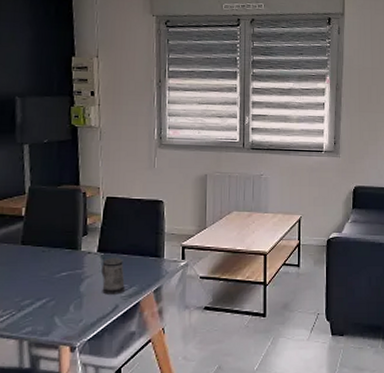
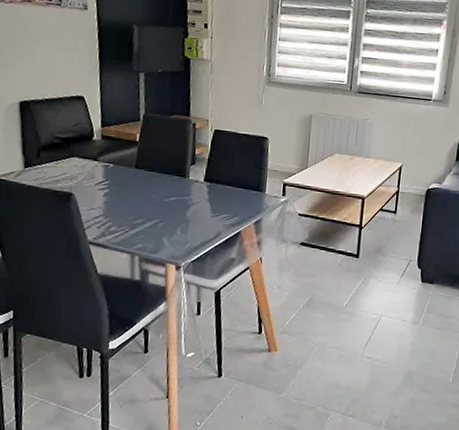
mug: present [101,257,126,295] -> none [206,188,229,223]

